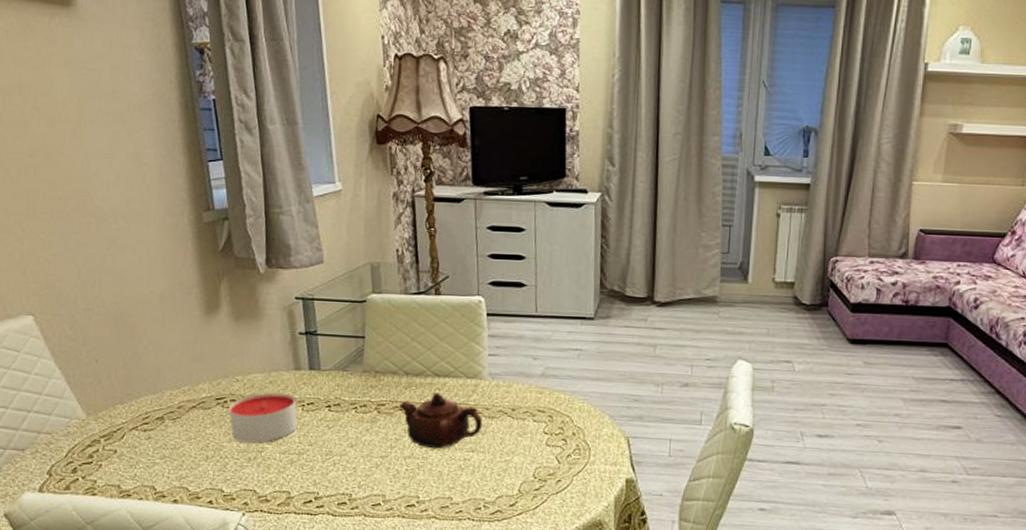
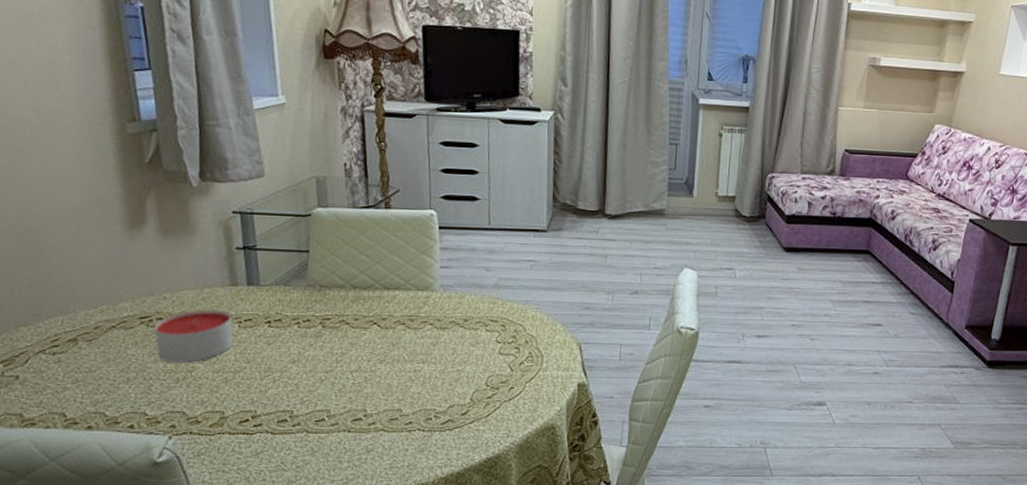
teapot: present [399,392,483,449] -> none [346,305,434,362]

